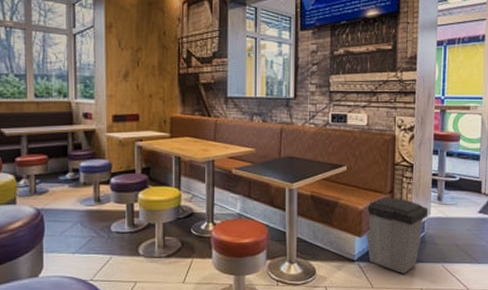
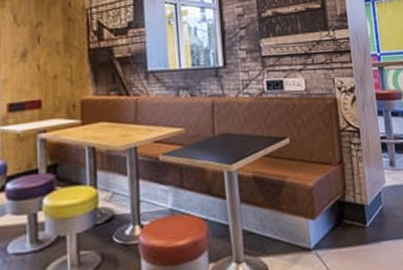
trash can: present [366,197,429,274] -> none [317,168,383,258]

